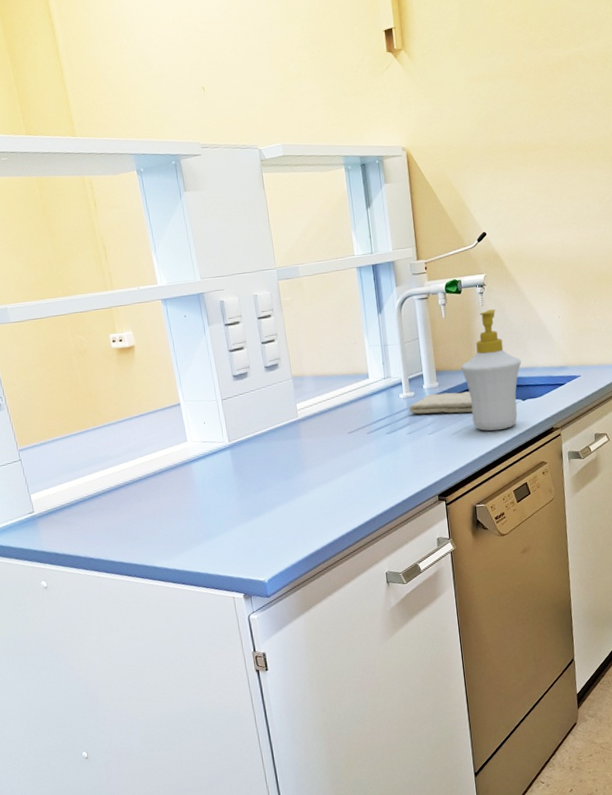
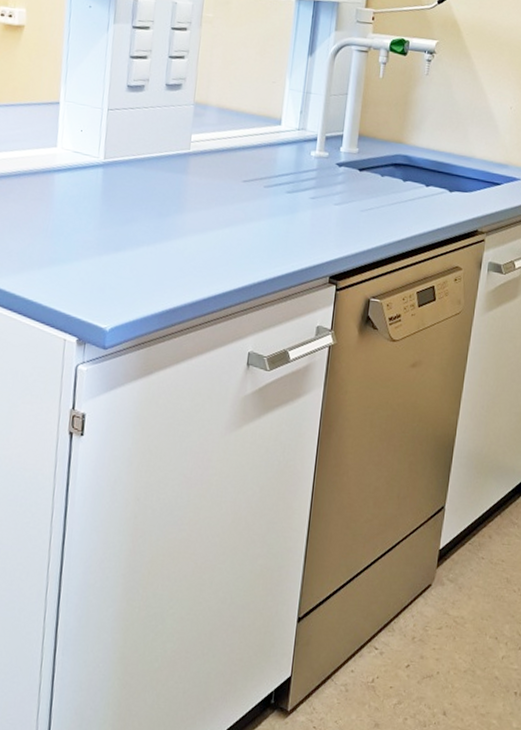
washcloth: present [408,391,473,414] -> none [318,159,393,192]
soap bottle: present [460,309,521,431] -> none [387,81,458,220]

